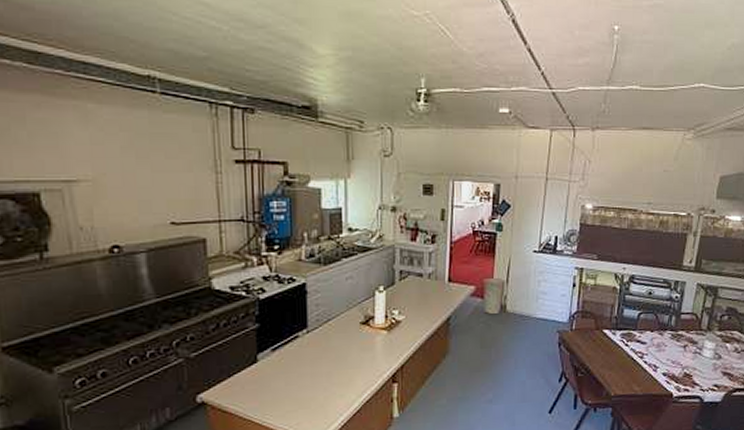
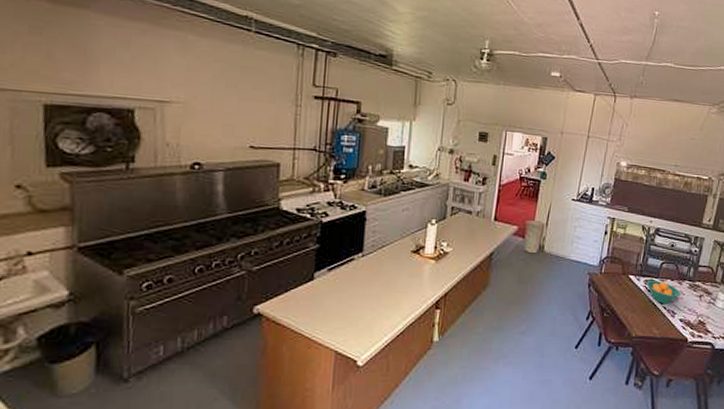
fruit bowl: none [623,333,663,358] -> present [646,281,681,303]

